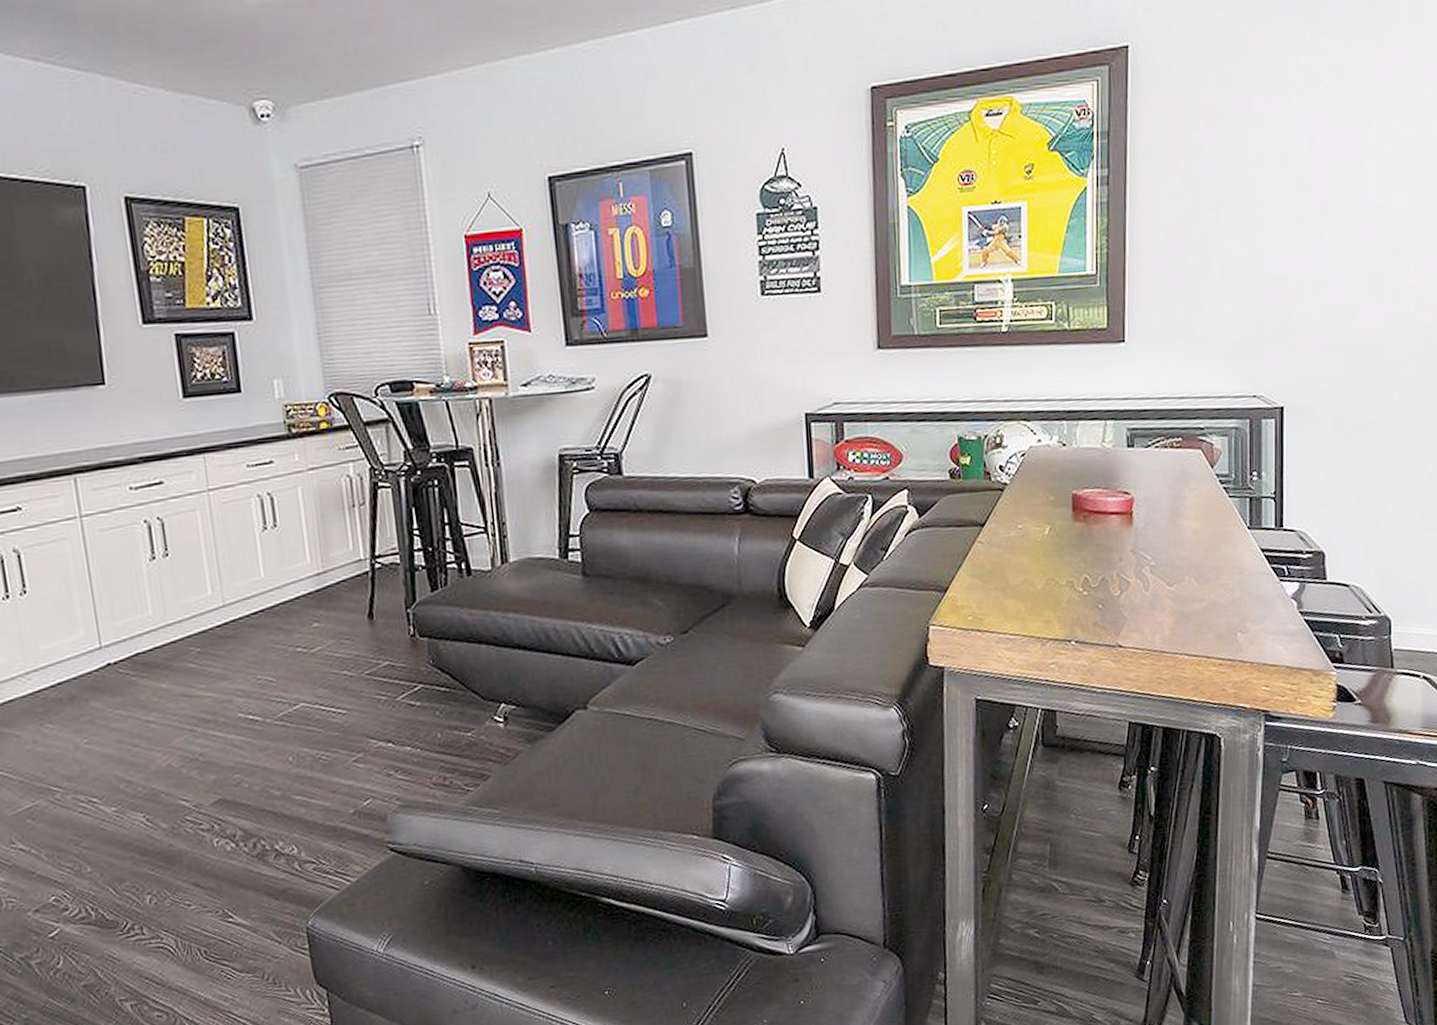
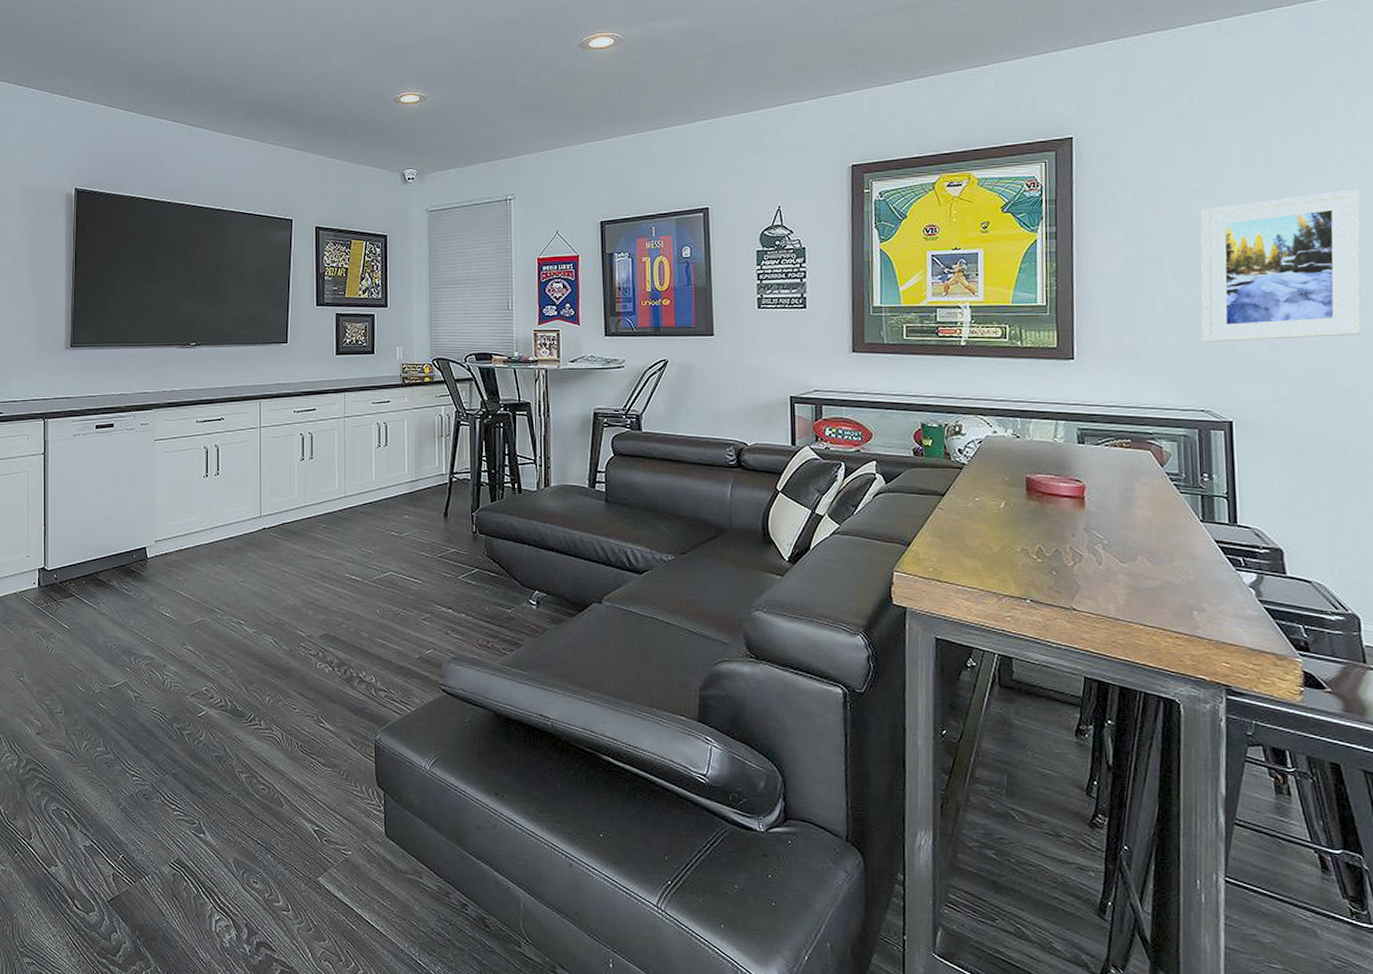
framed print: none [1258,111,1421,313] -> present [1201,188,1362,343]

